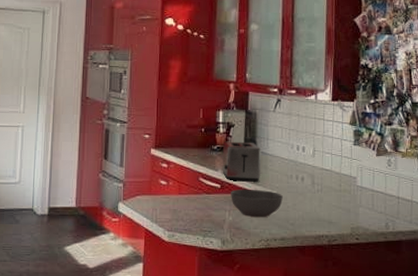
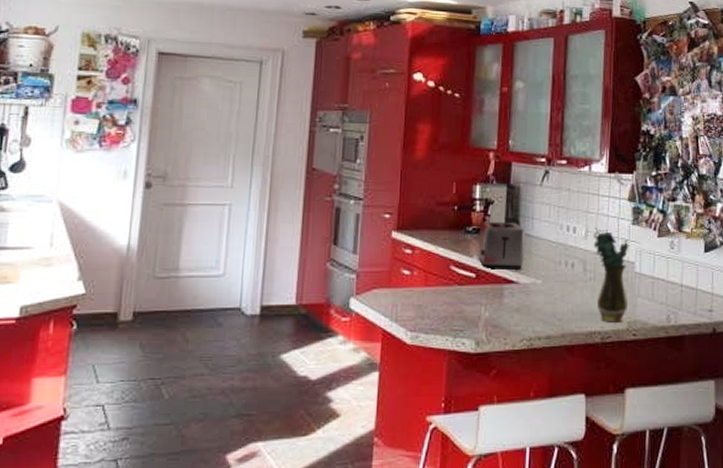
bowl: present [230,189,284,217] -> none [486,278,551,311]
vase: none [320,147,351,228] -> present [593,227,629,322]

